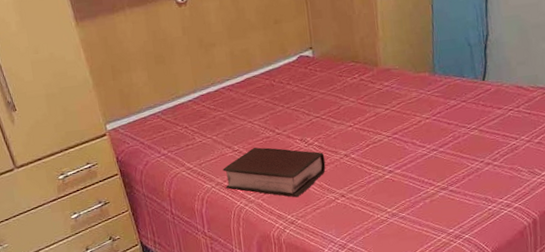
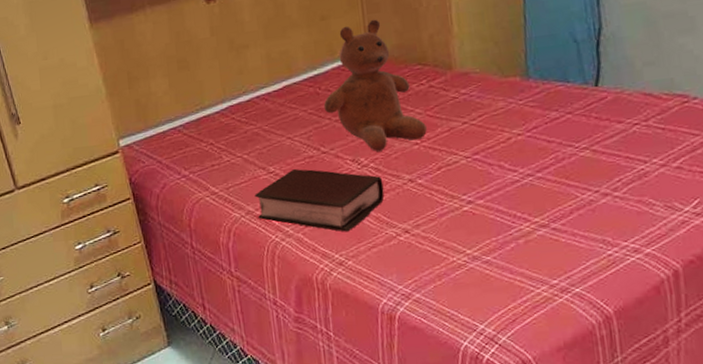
teddy bear: none [277,23,358,132] -> present [323,19,427,151]

